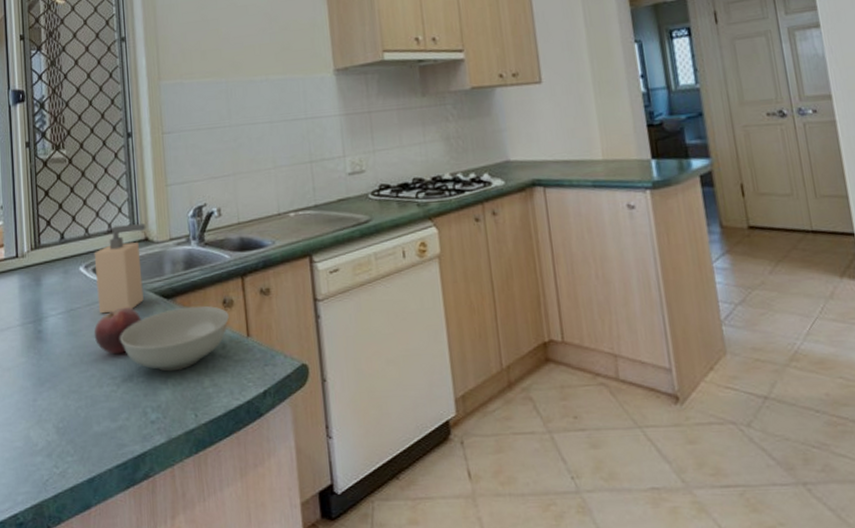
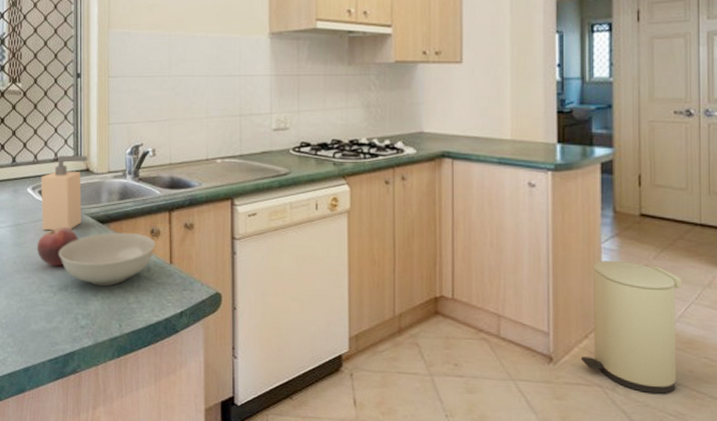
pedal bin: none [707,280,815,425] -> present [581,261,683,394]

